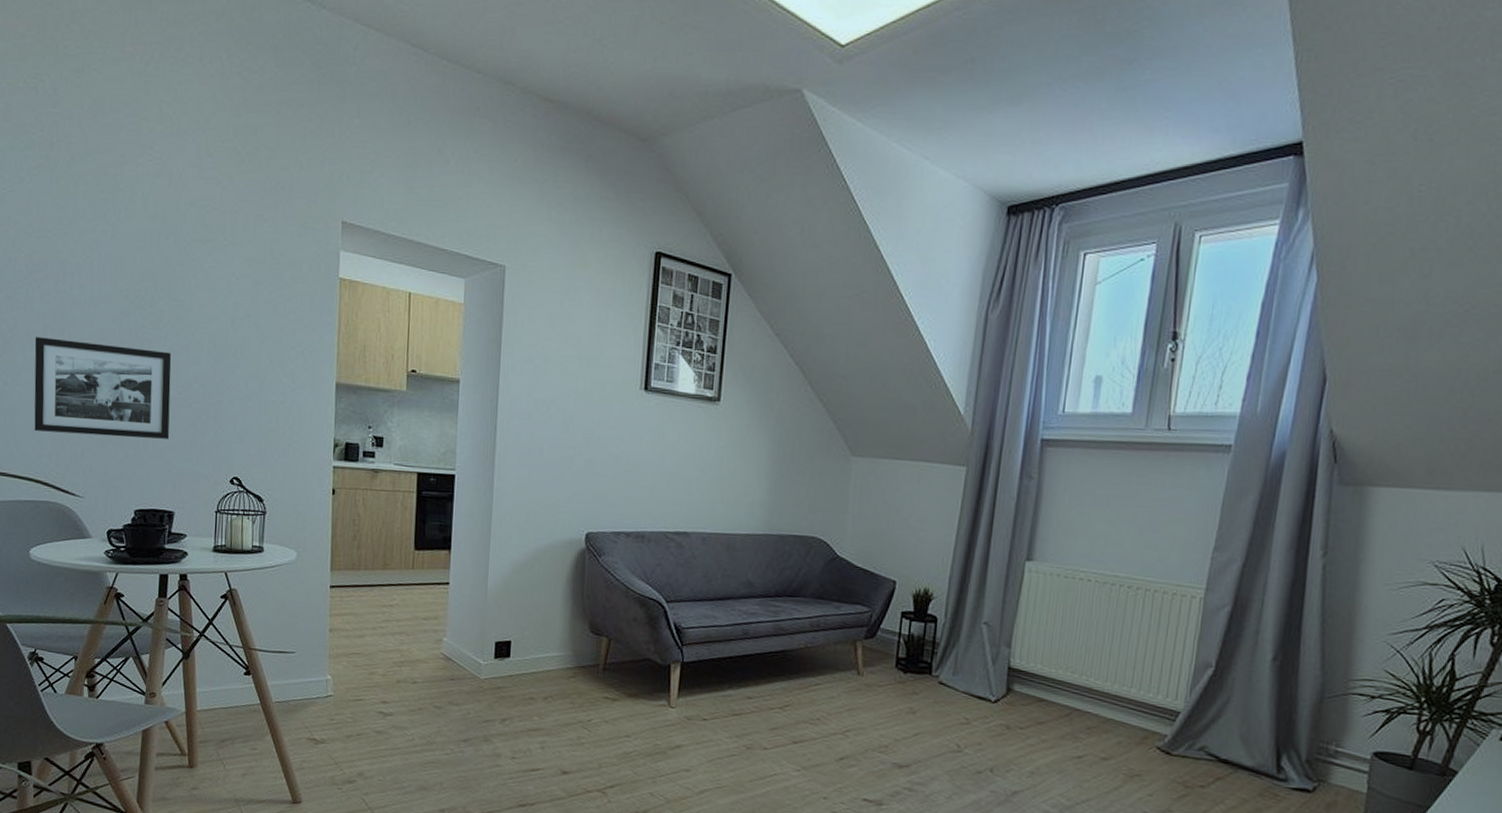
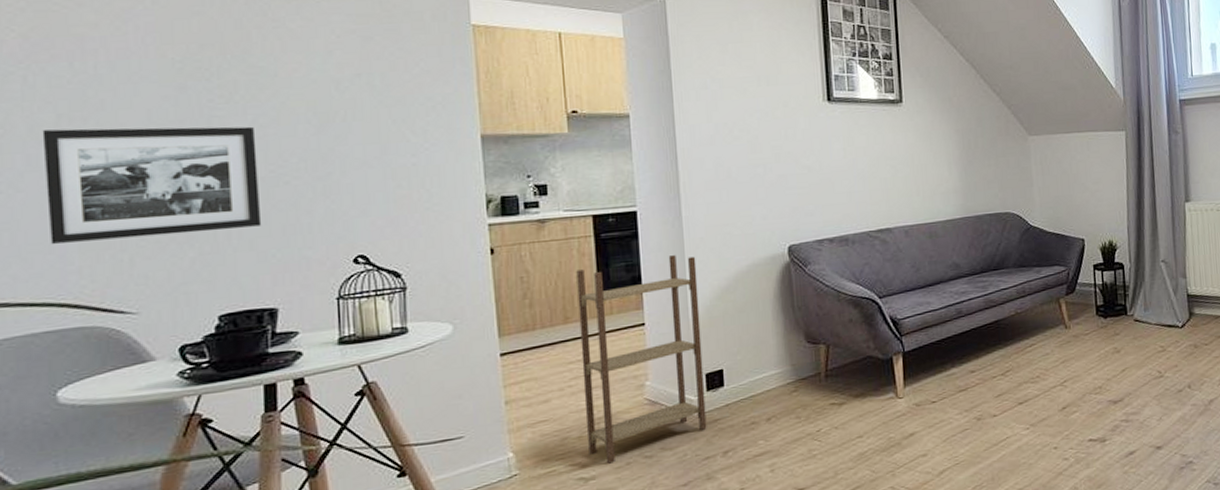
shelving unit: none [390,522,501,705] -> present [576,255,707,464]

